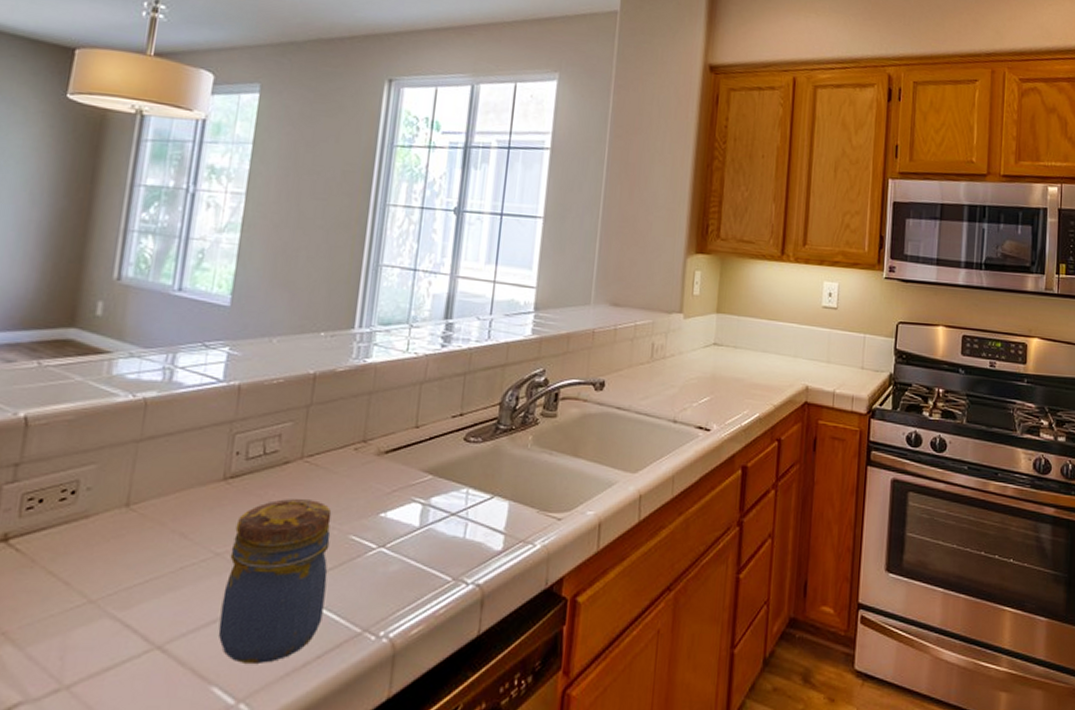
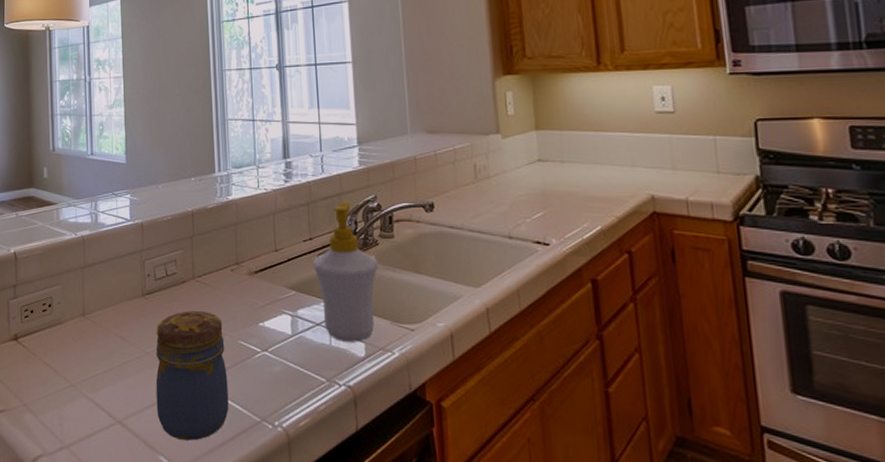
soap bottle: none [458,373,535,534] -> present [312,201,379,342]

